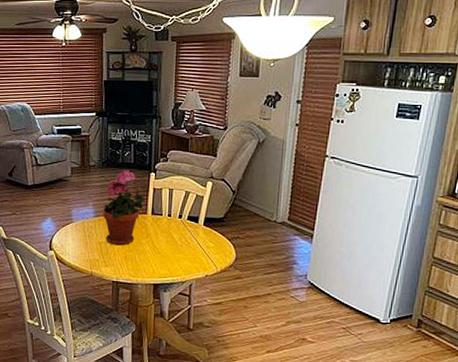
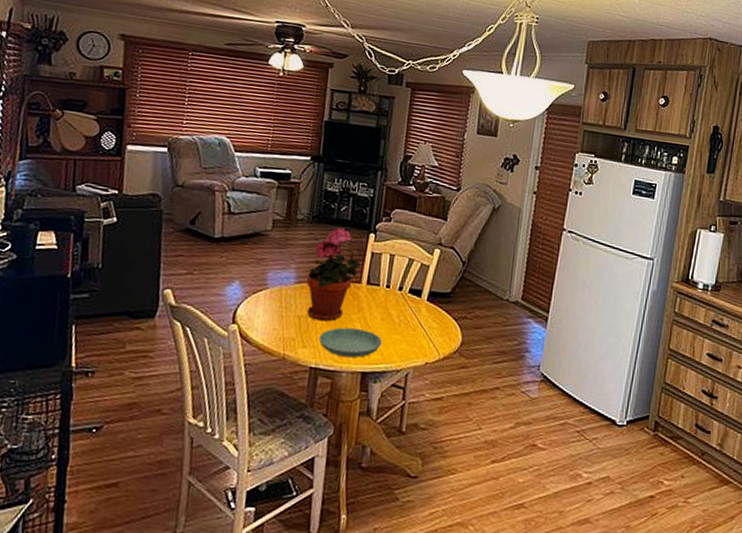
saucer: none [117,250,168,273] -> present [318,327,382,358]

